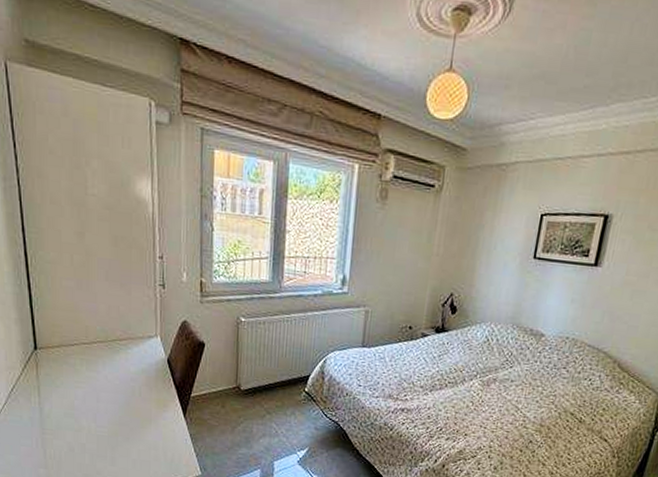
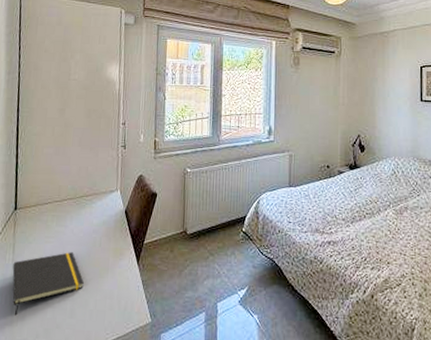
notepad: none [40,399,124,460] -> present [12,252,84,316]

